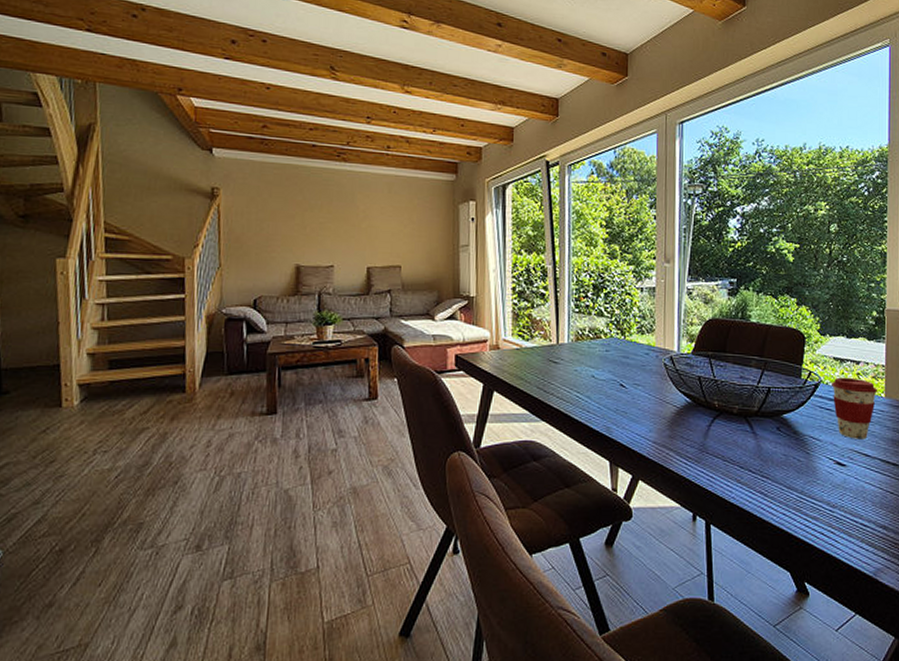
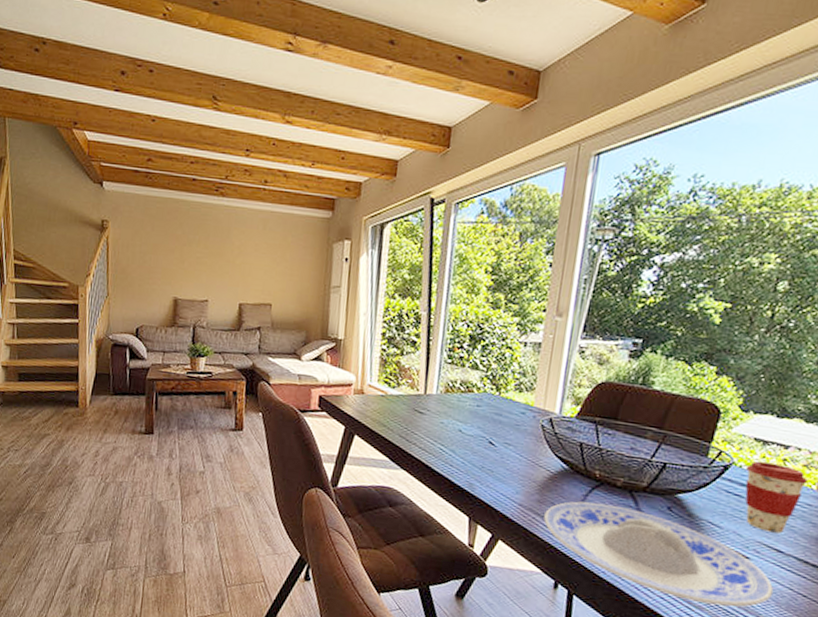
plate: none [676,431,869,513] -> present [543,501,774,607]

